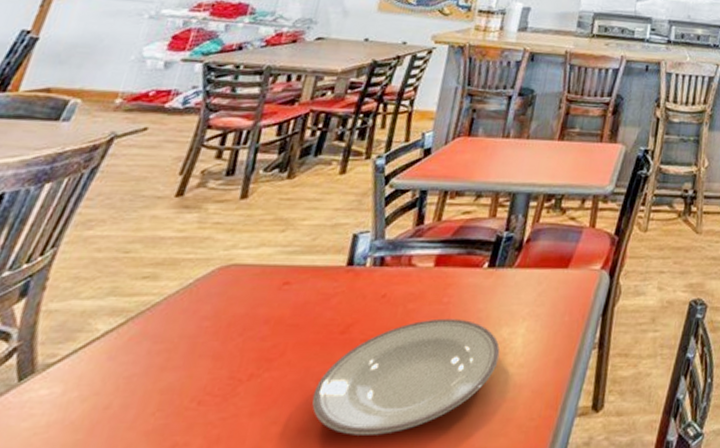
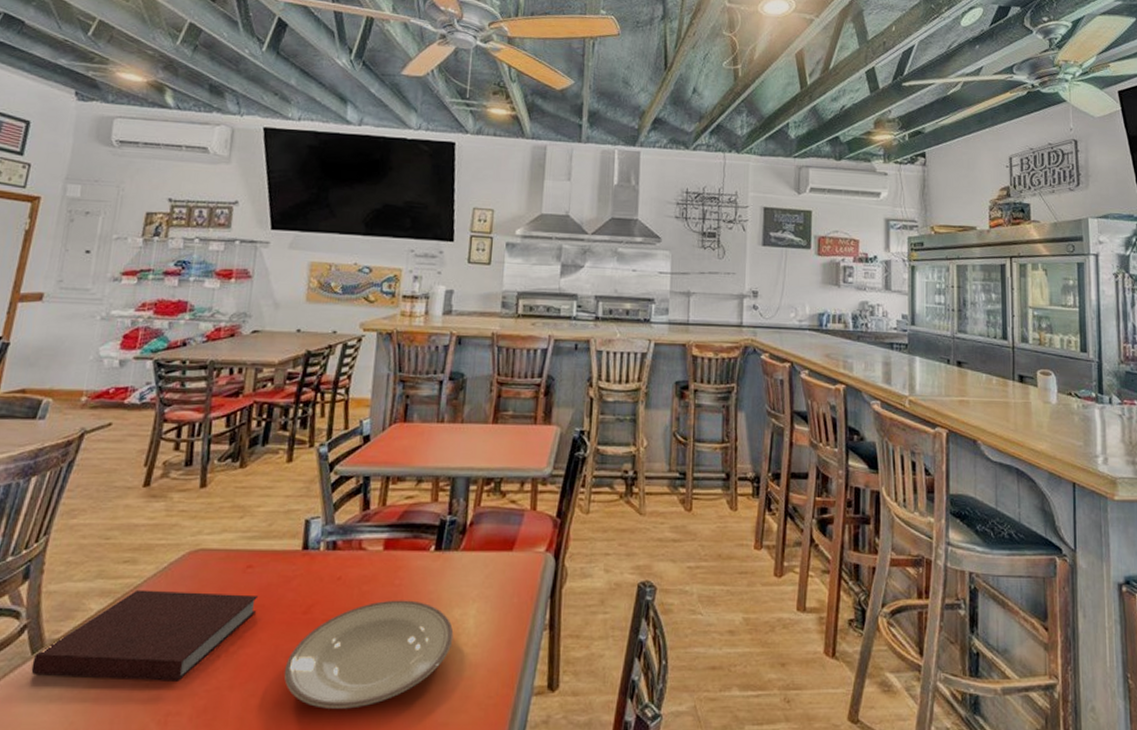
notebook: none [15,308,293,409] -> present [31,589,259,681]

